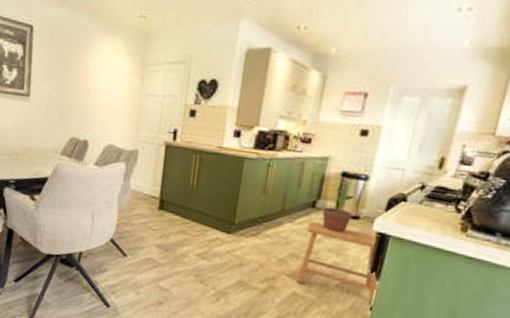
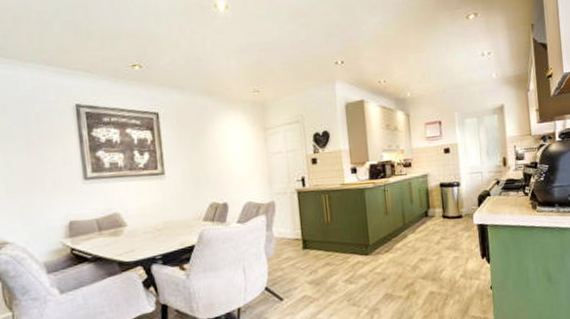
stool: present [297,221,380,305] -> none [426,226,492,285]
potted plant: present [322,187,356,233] -> none [433,196,457,233]

